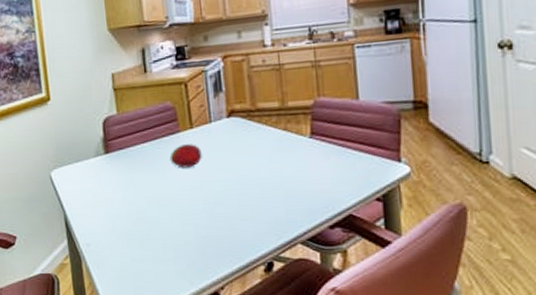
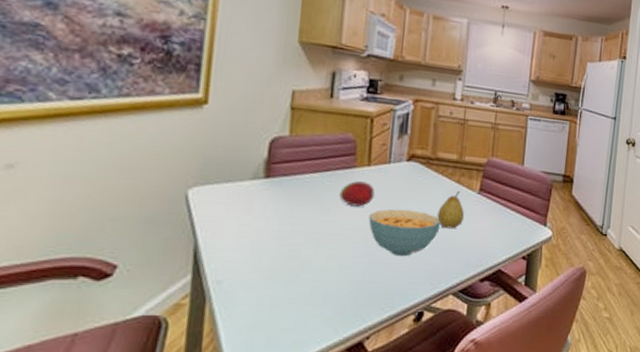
cereal bowl: none [201,164,275,210] -> present [368,208,441,257]
fruit: none [269,139,298,178] -> present [437,191,464,229]

